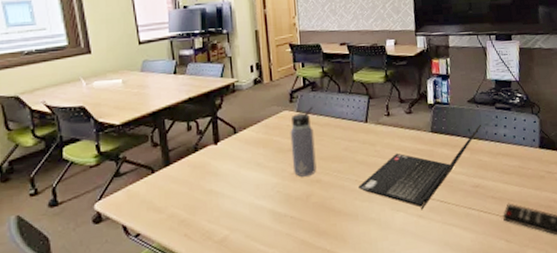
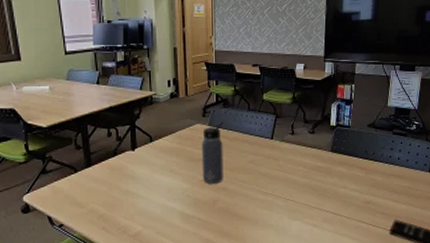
laptop computer: present [358,124,482,210] -> none [261,147,379,220]

